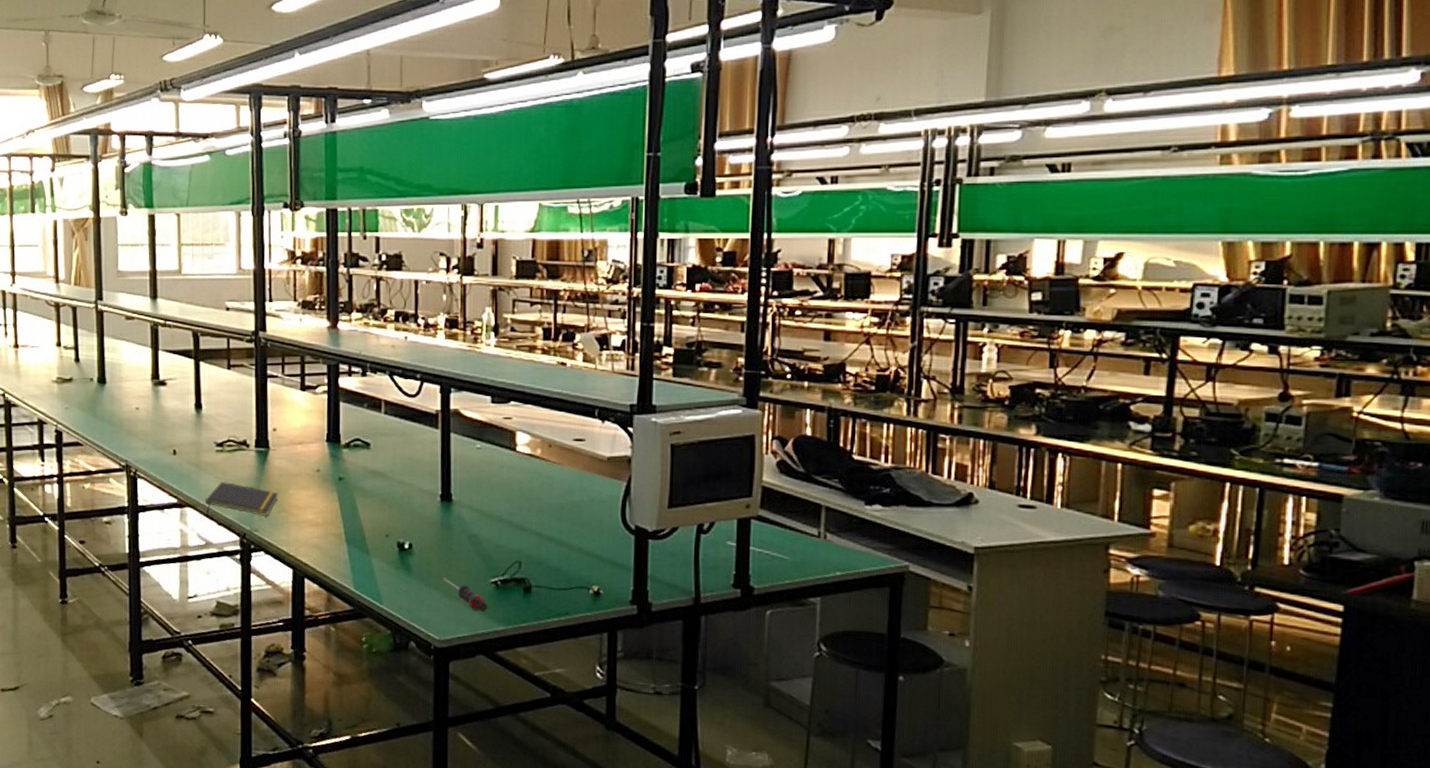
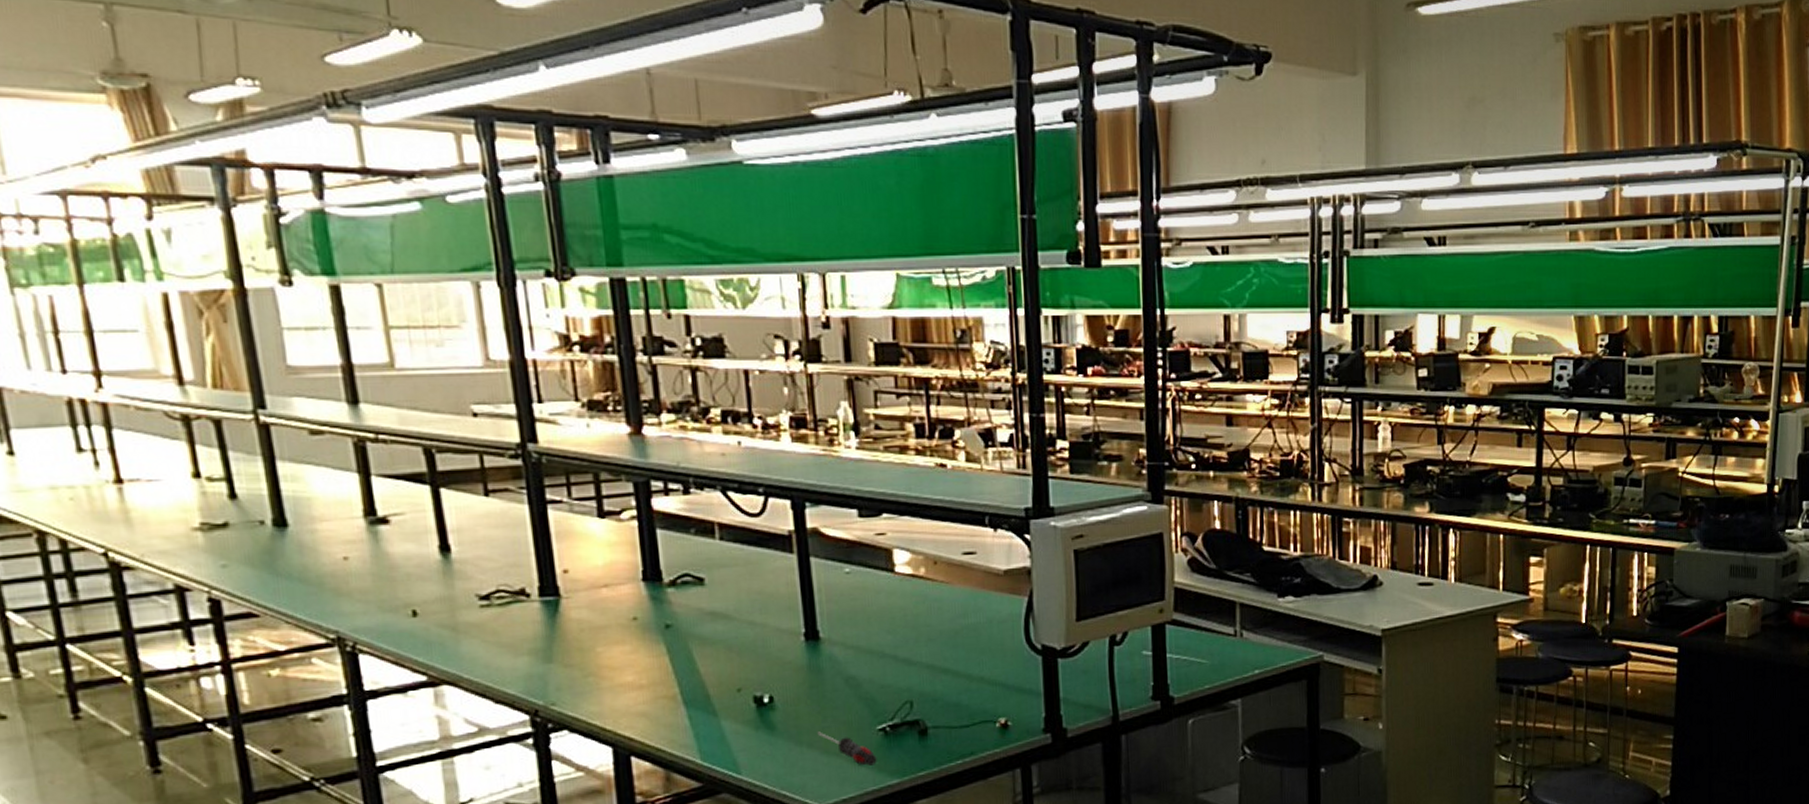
notepad: present [206,482,279,517] -> none [472,646,581,695]

